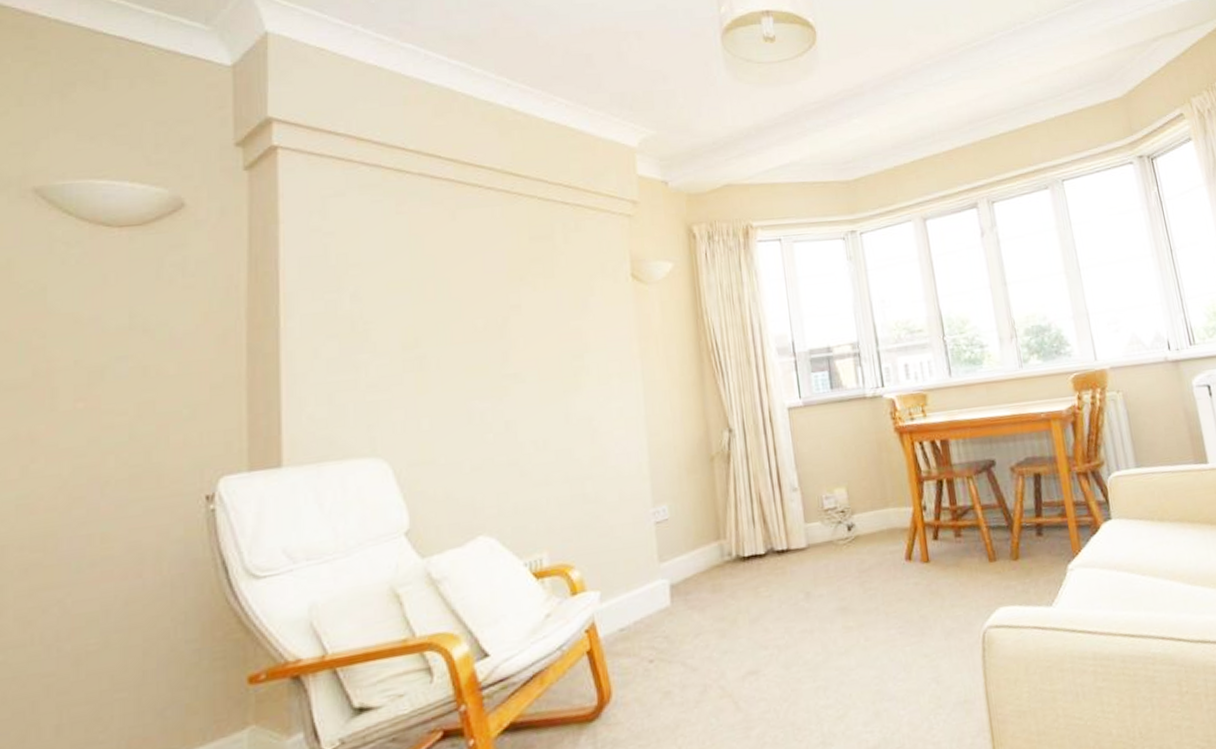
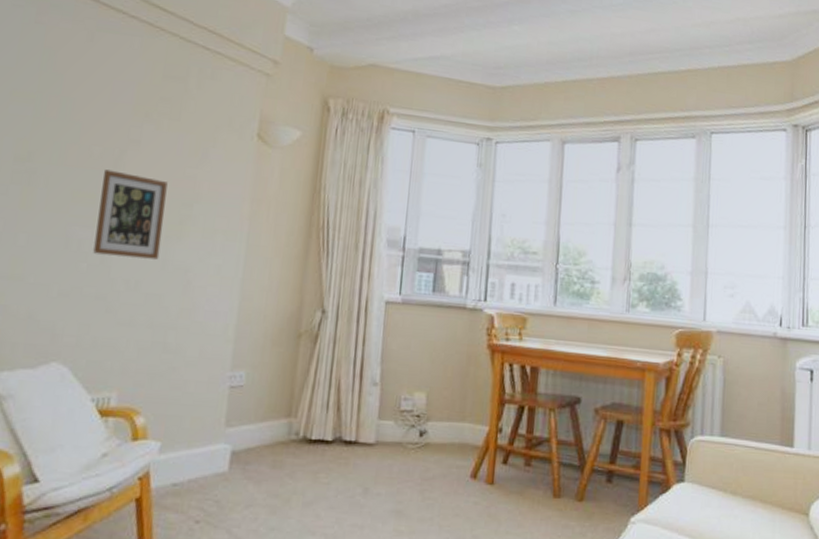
picture frame: none [492,338,561,423] -> present [93,169,168,260]

